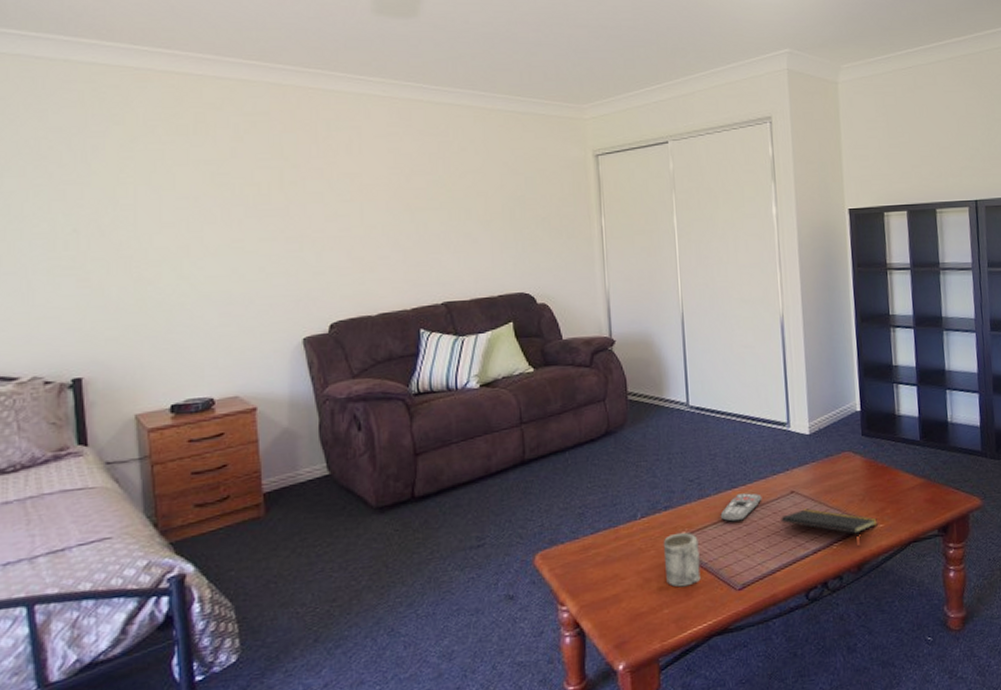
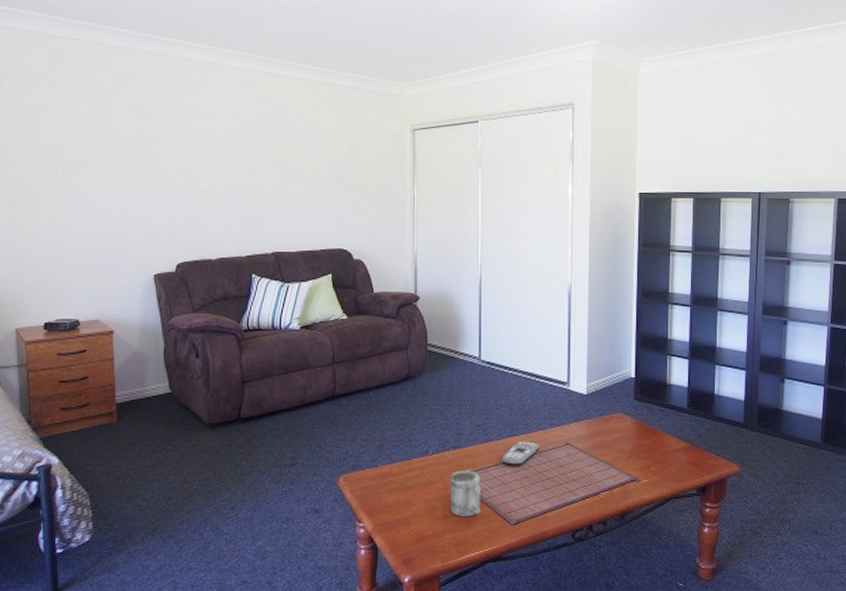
notepad: present [781,508,877,536] -> none [555,460,642,489]

